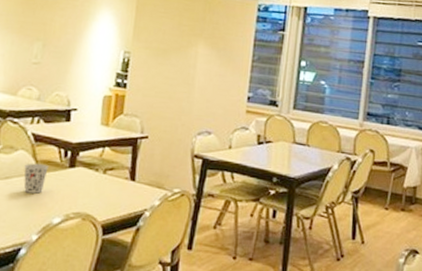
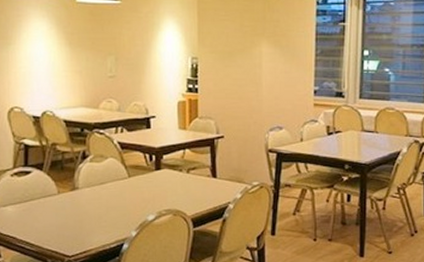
cup: present [23,163,49,194] -> none [116,168,137,196]

